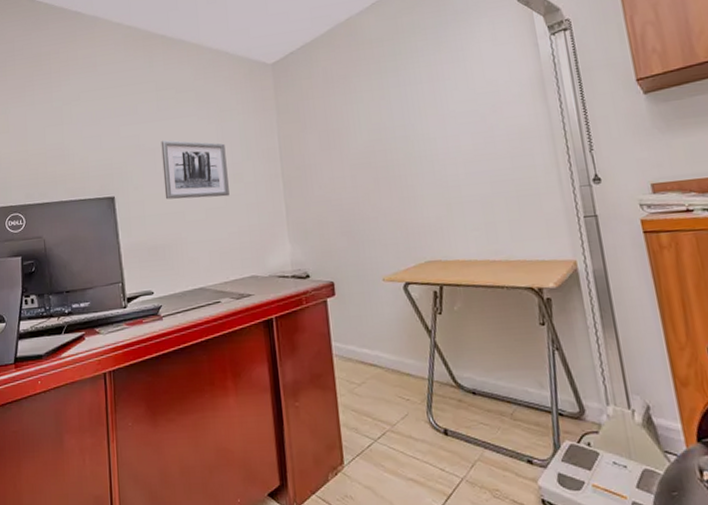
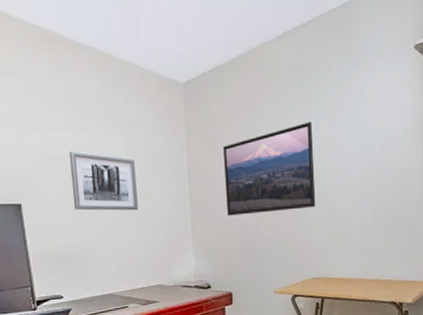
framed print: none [316,89,423,196] -> present [223,121,316,216]

